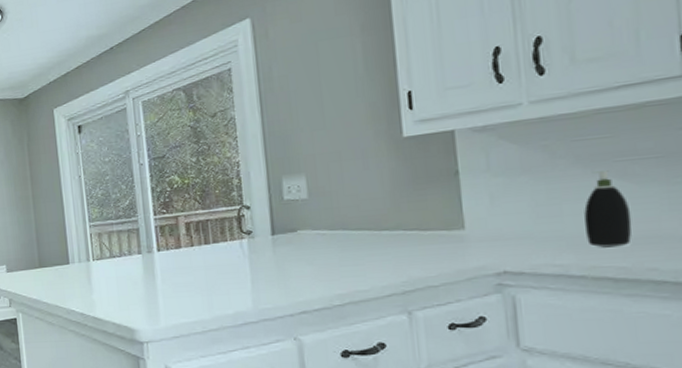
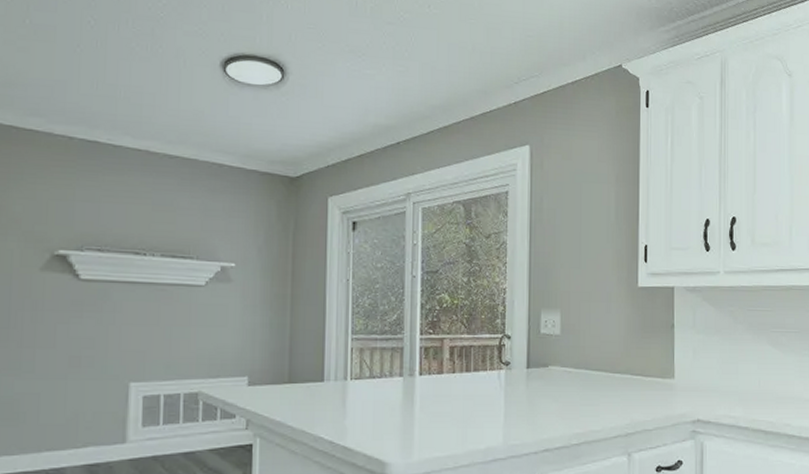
soap dispenser: present [584,170,633,248] -> none [751,338,778,404]

